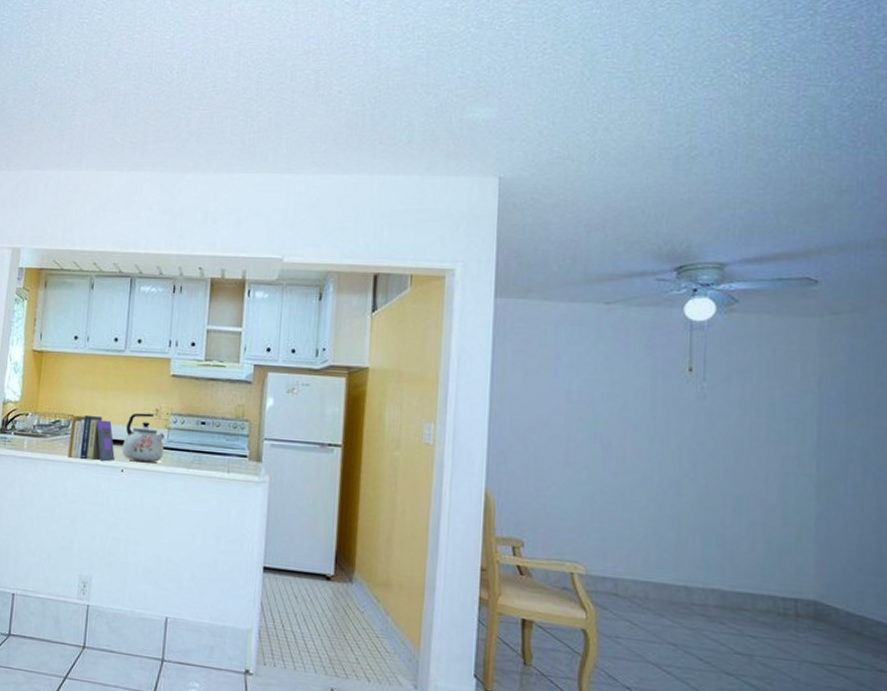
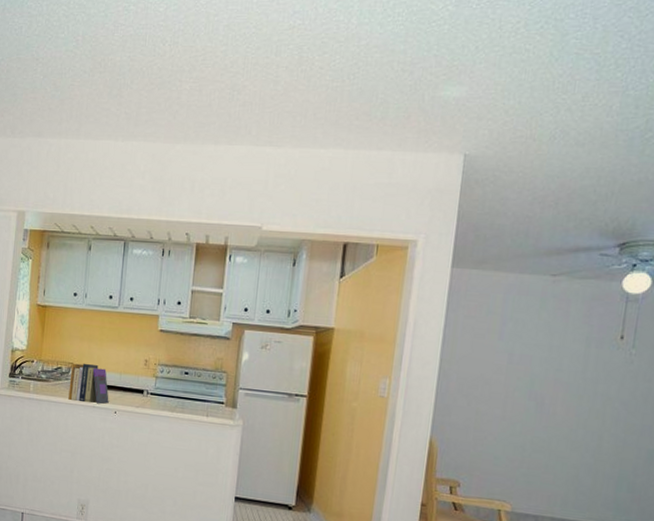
kettle: present [122,412,165,463] -> none [115,362,153,407]

